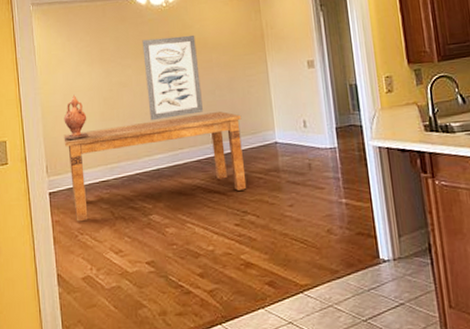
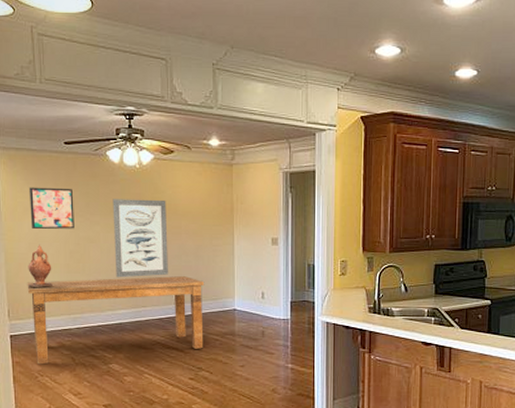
wall art: none [61,35,107,79] -> present [28,187,74,229]

